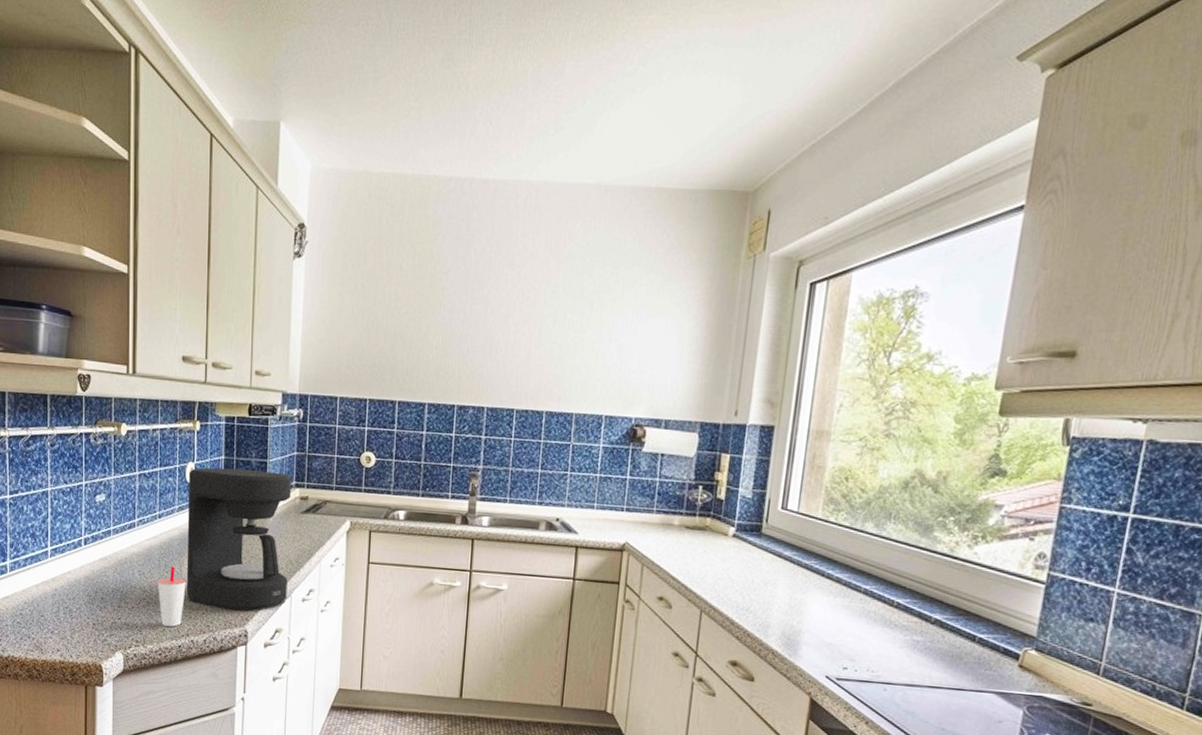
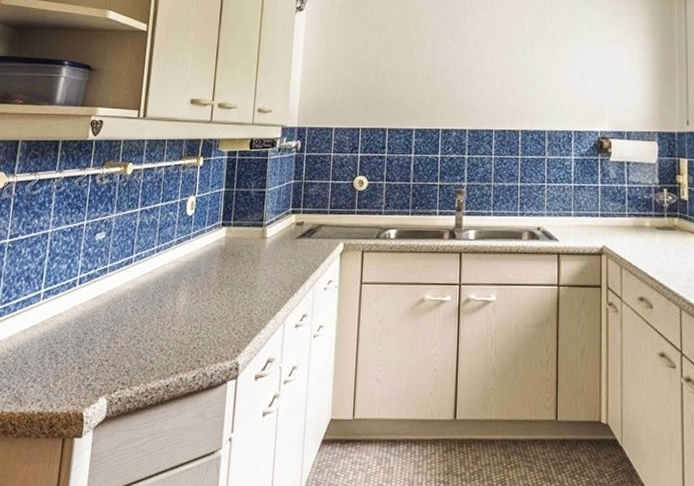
cup: present [157,566,187,627] -> none [149,300,181,365]
coffee maker: present [186,467,291,610] -> none [178,199,288,341]

